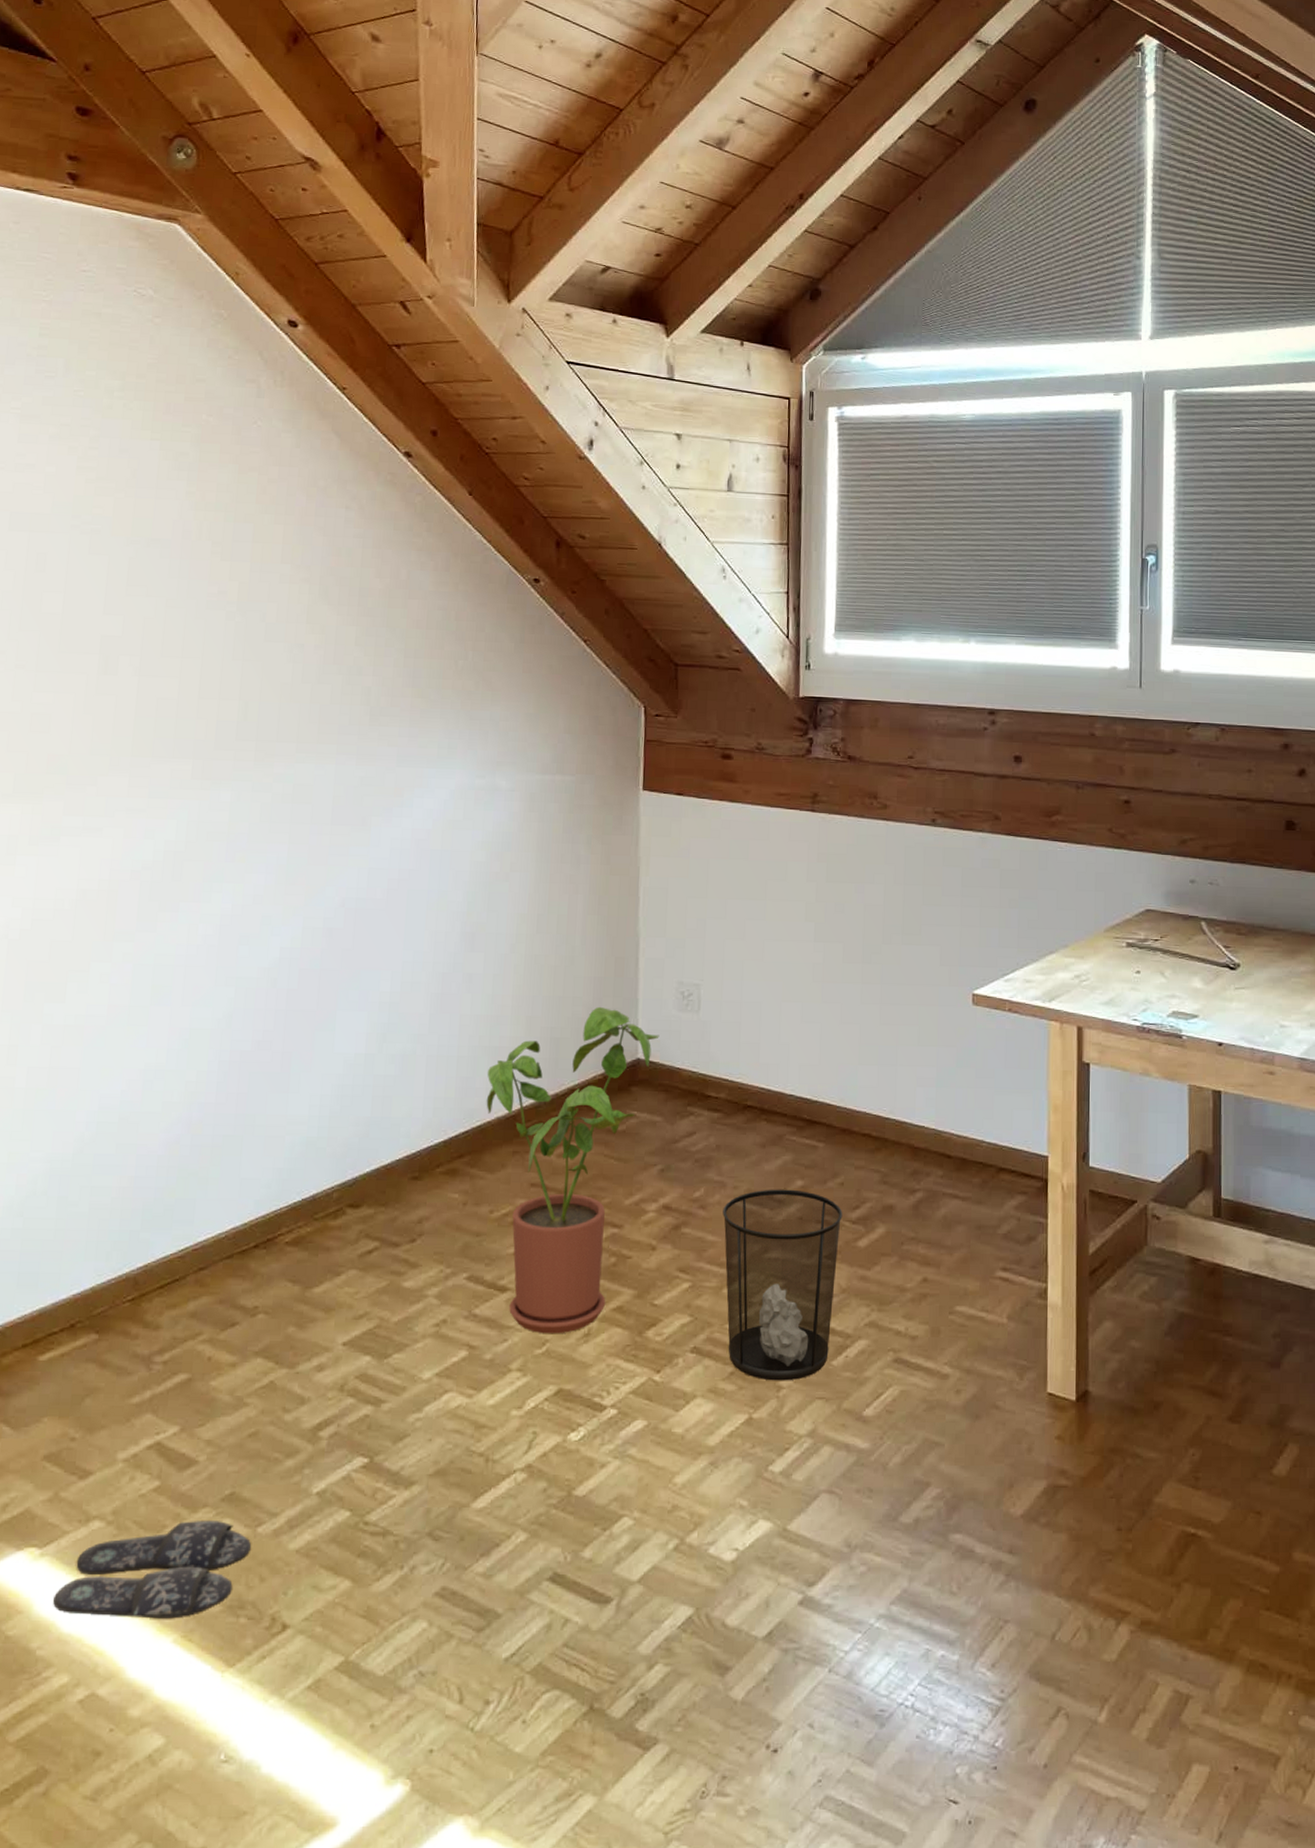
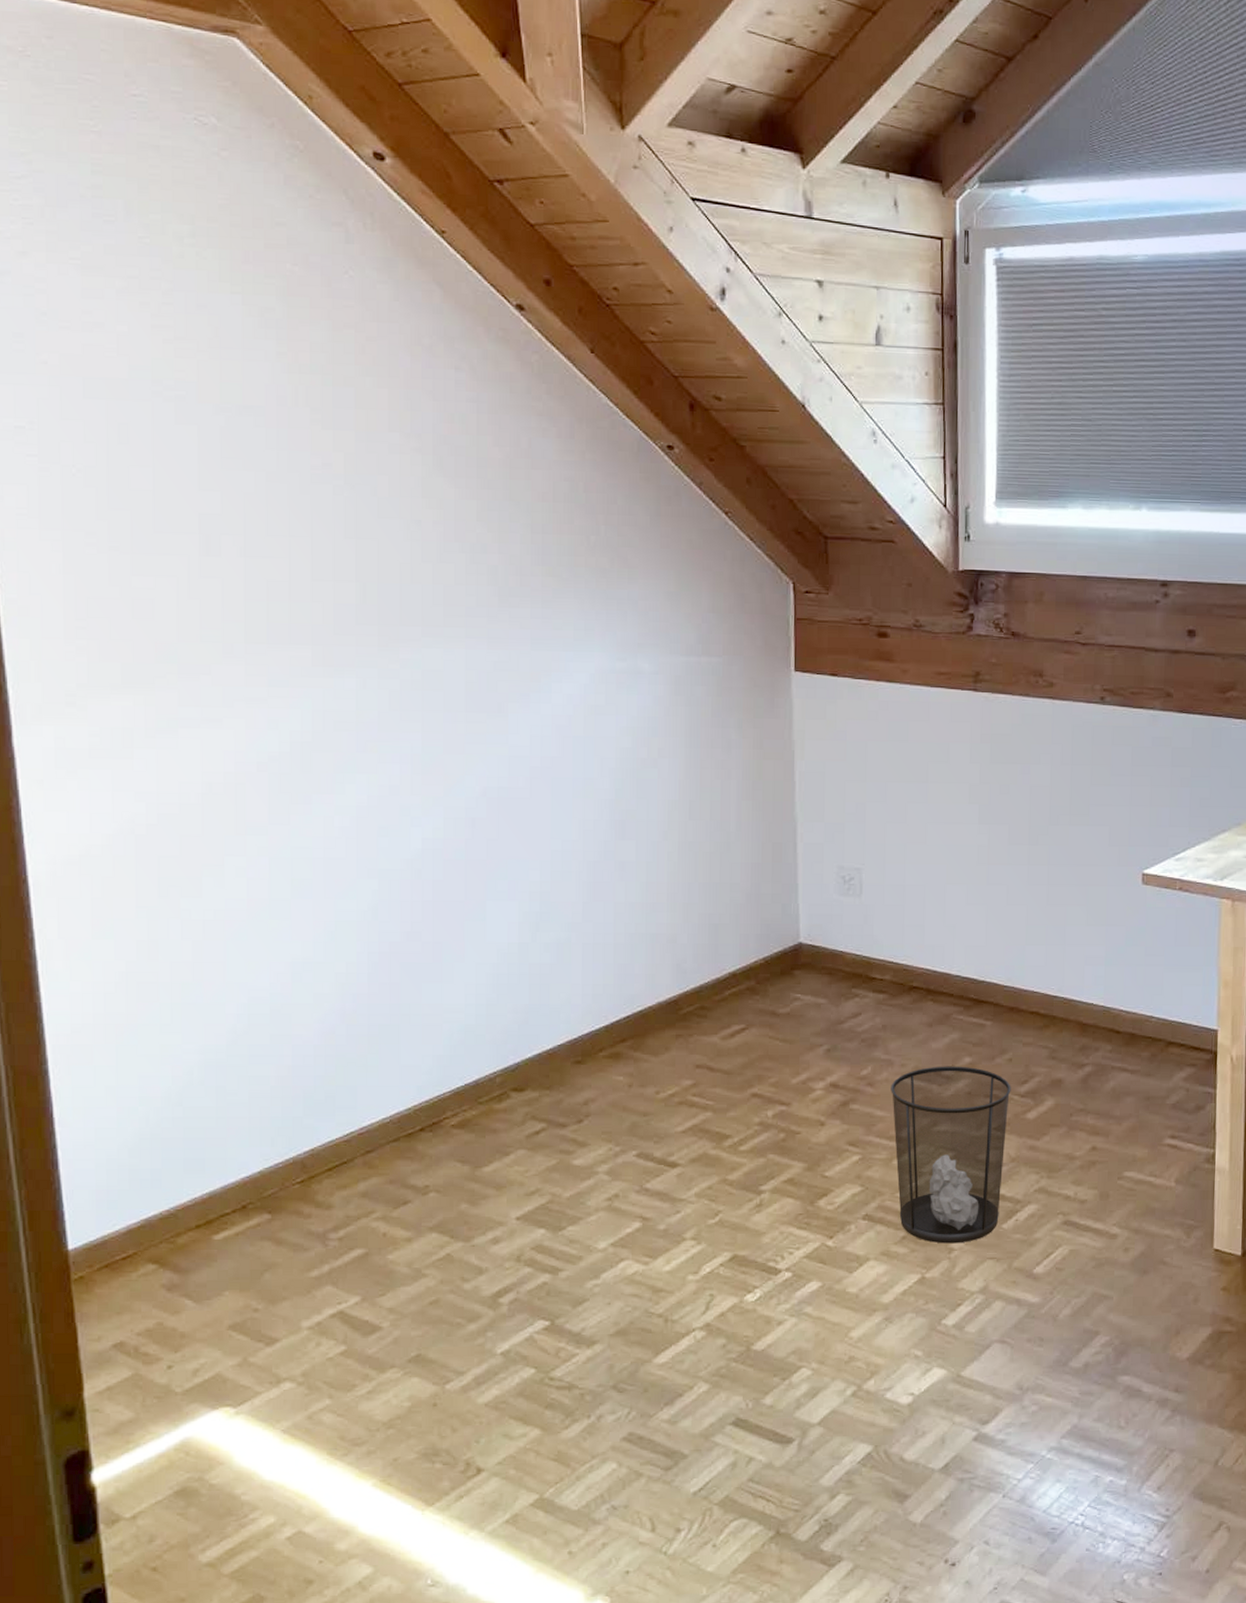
slippers: present [53,1519,251,1619] -> none [253,1379,440,1466]
house plant: present [486,1006,660,1334] -> none [645,892,821,1206]

